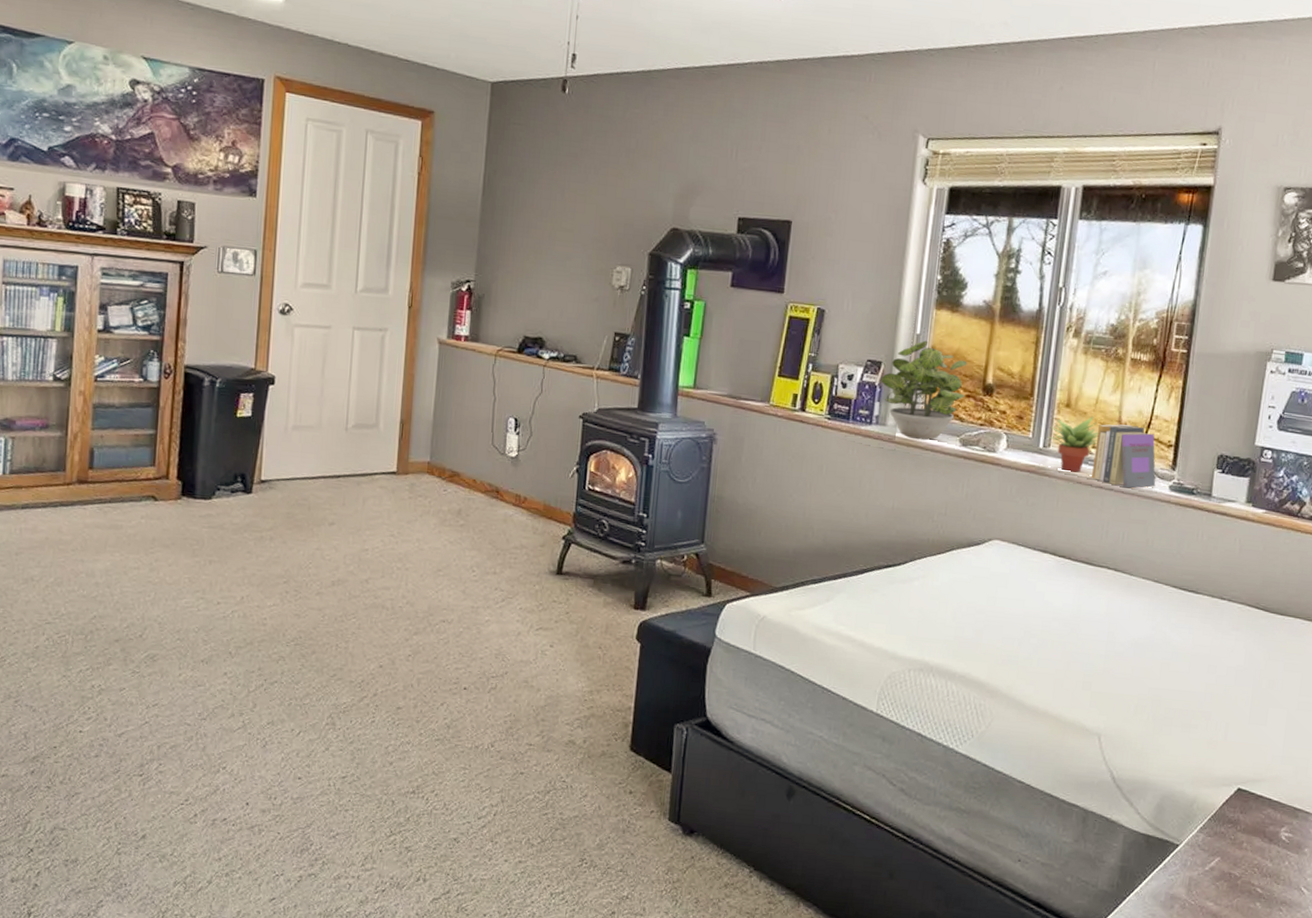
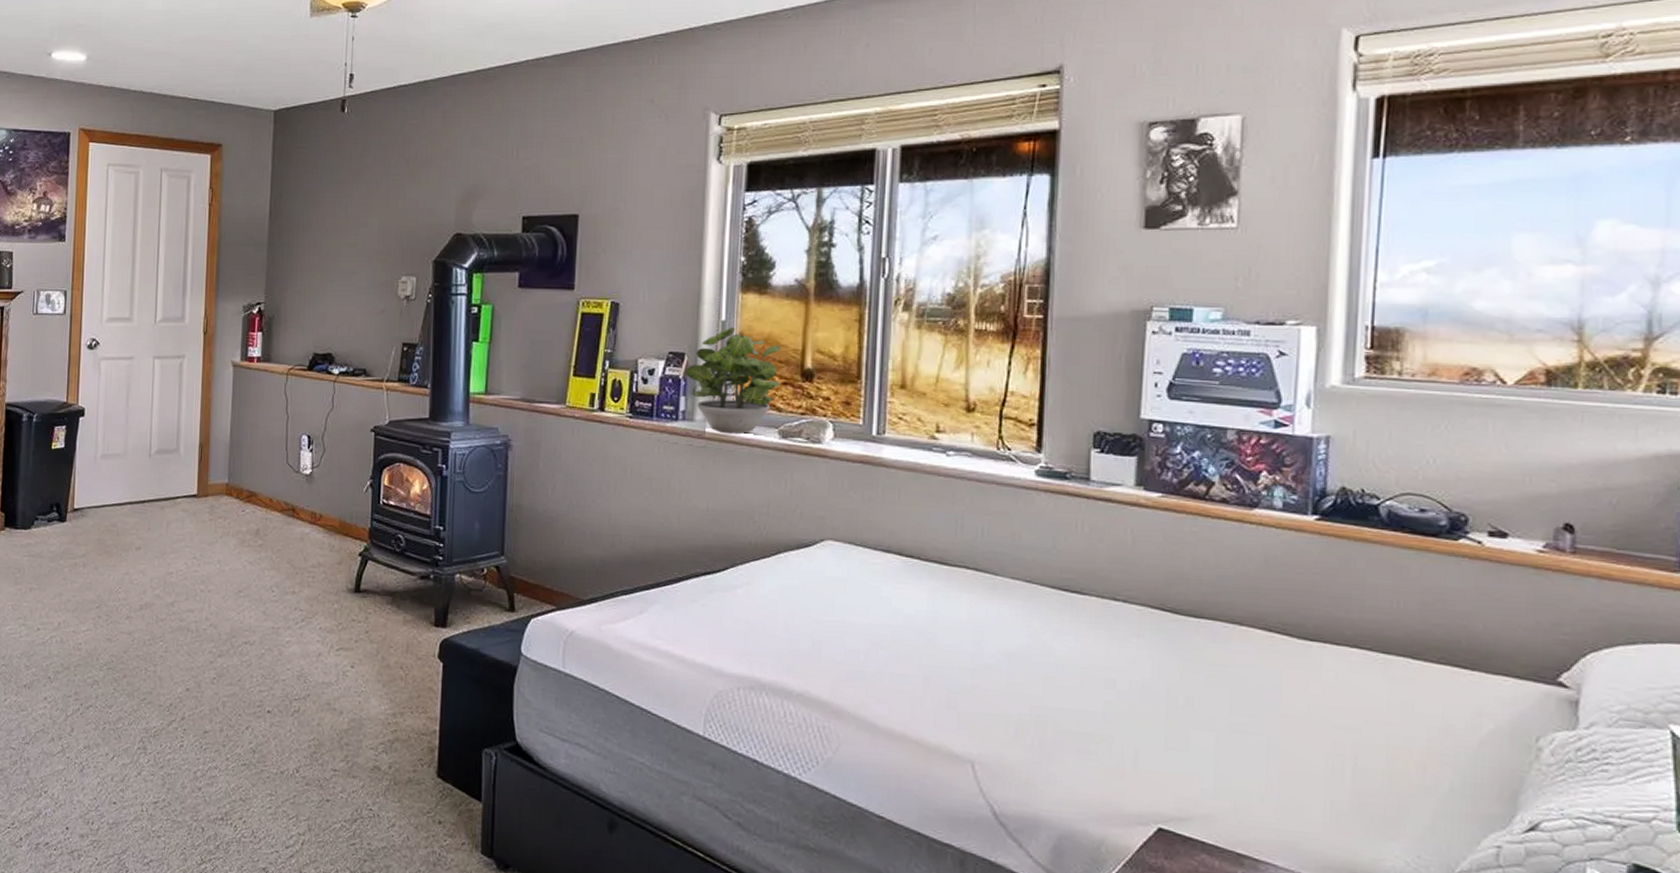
succulent plant: present [1048,415,1098,472] -> none [882,396,942,461]
books: present [1092,424,1156,488] -> none [938,403,1018,476]

